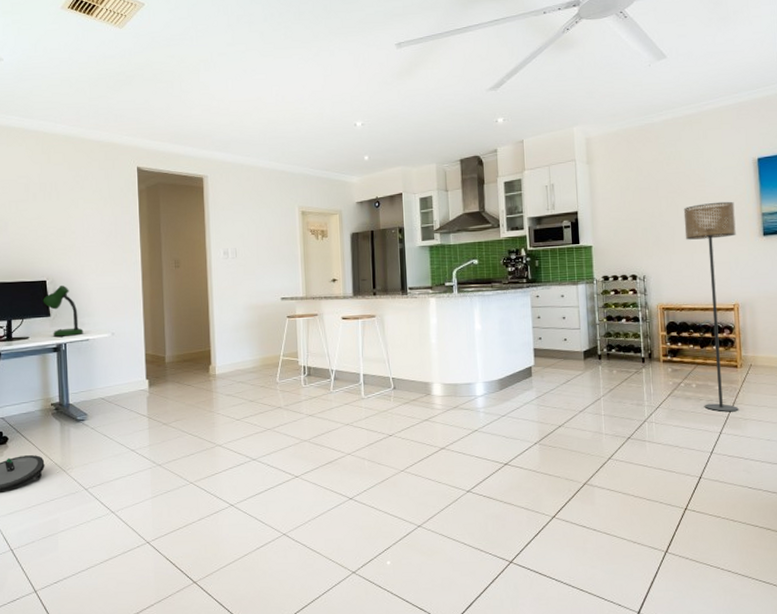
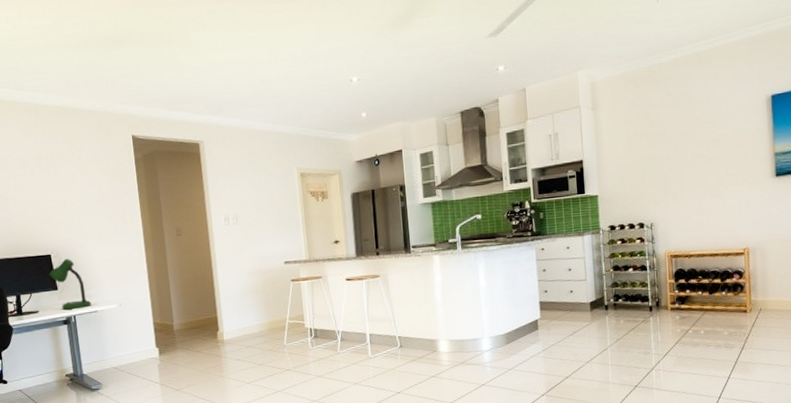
floor lamp: present [683,201,739,412] -> none [692,142,748,357]

